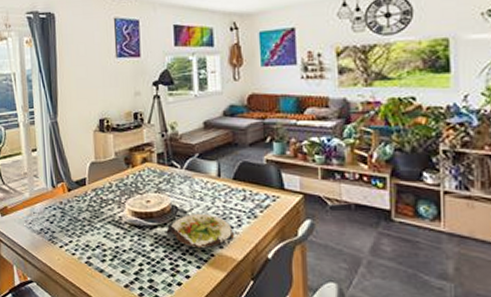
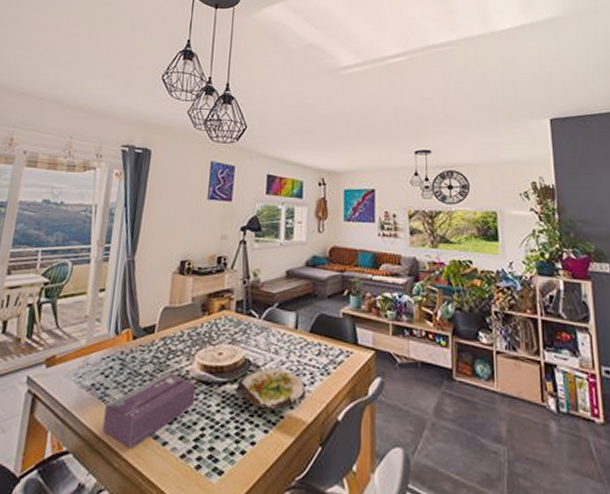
tissue box: none [55,217,131,279] -> present [103,371,196,448]

